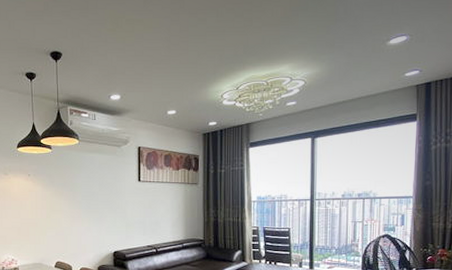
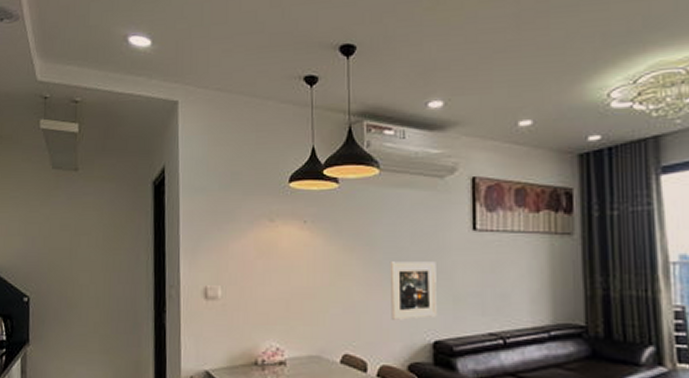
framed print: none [86,201,116,239] -> present [389,262,437,320]

